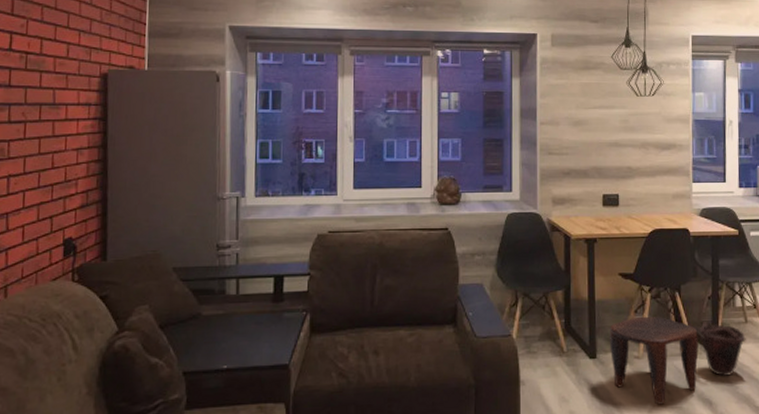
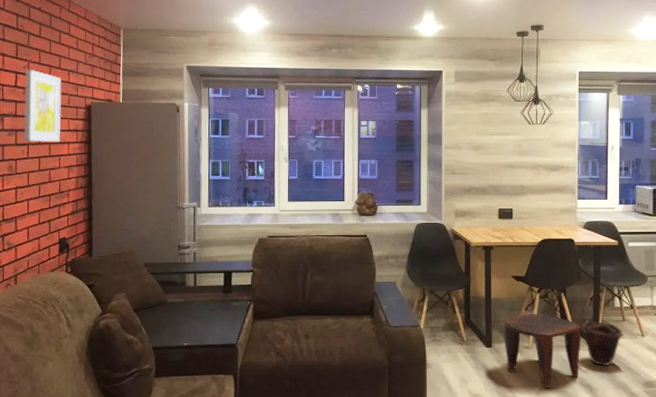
wall art: none [20,28,70,120] -> present [24,69,62,143]

